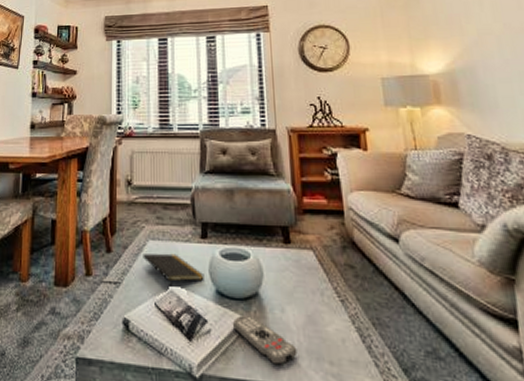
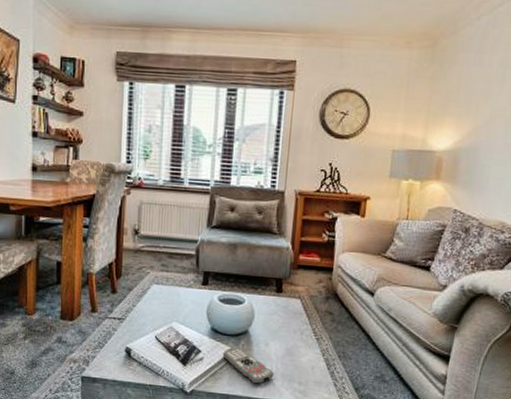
notepad: present [143,253,204,287] -> none [146,295,202,323]

